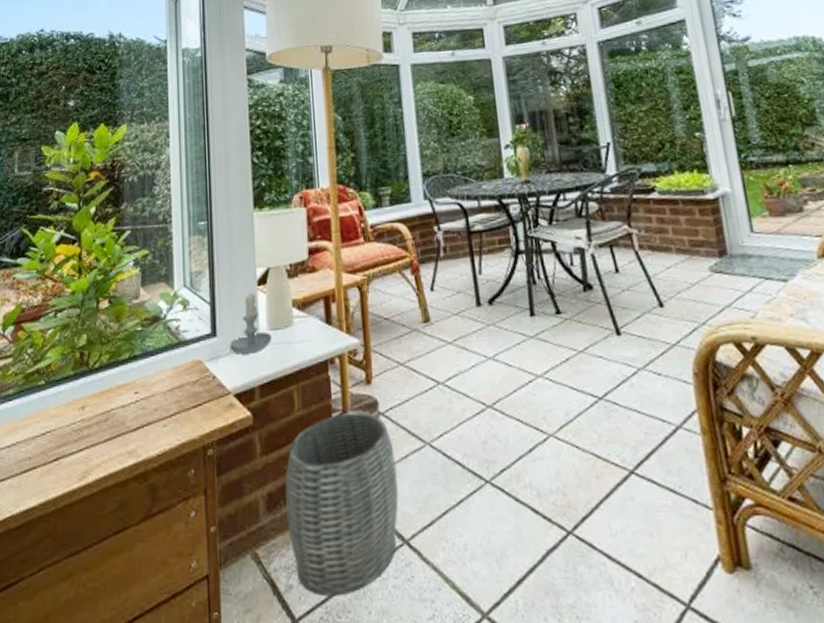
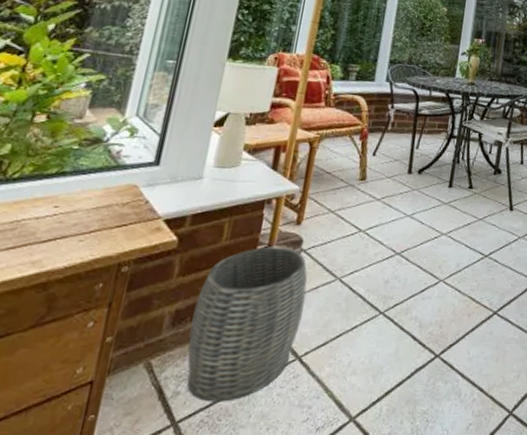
candle: present [230,291,272,355] -> none [170,131,216,185]

